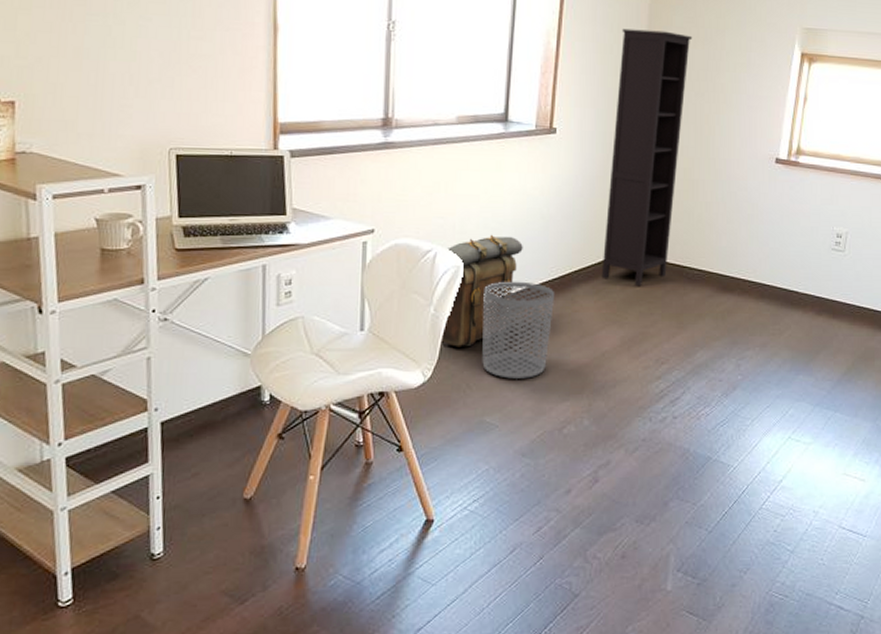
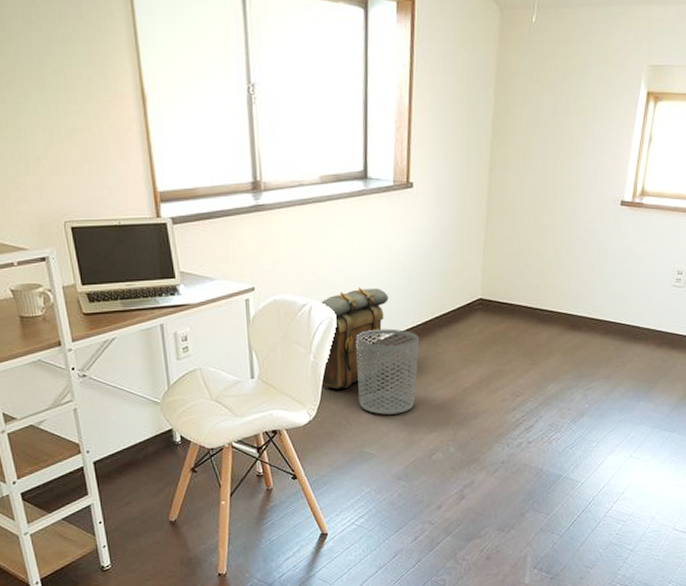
bookcase: present [601,28,693,286] -> none [460,77,540,328]

